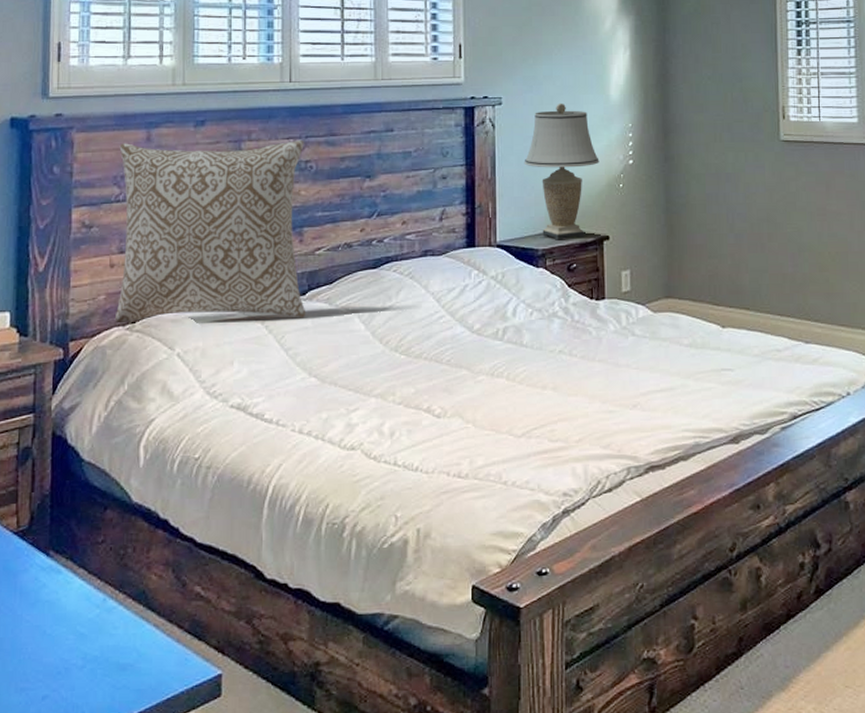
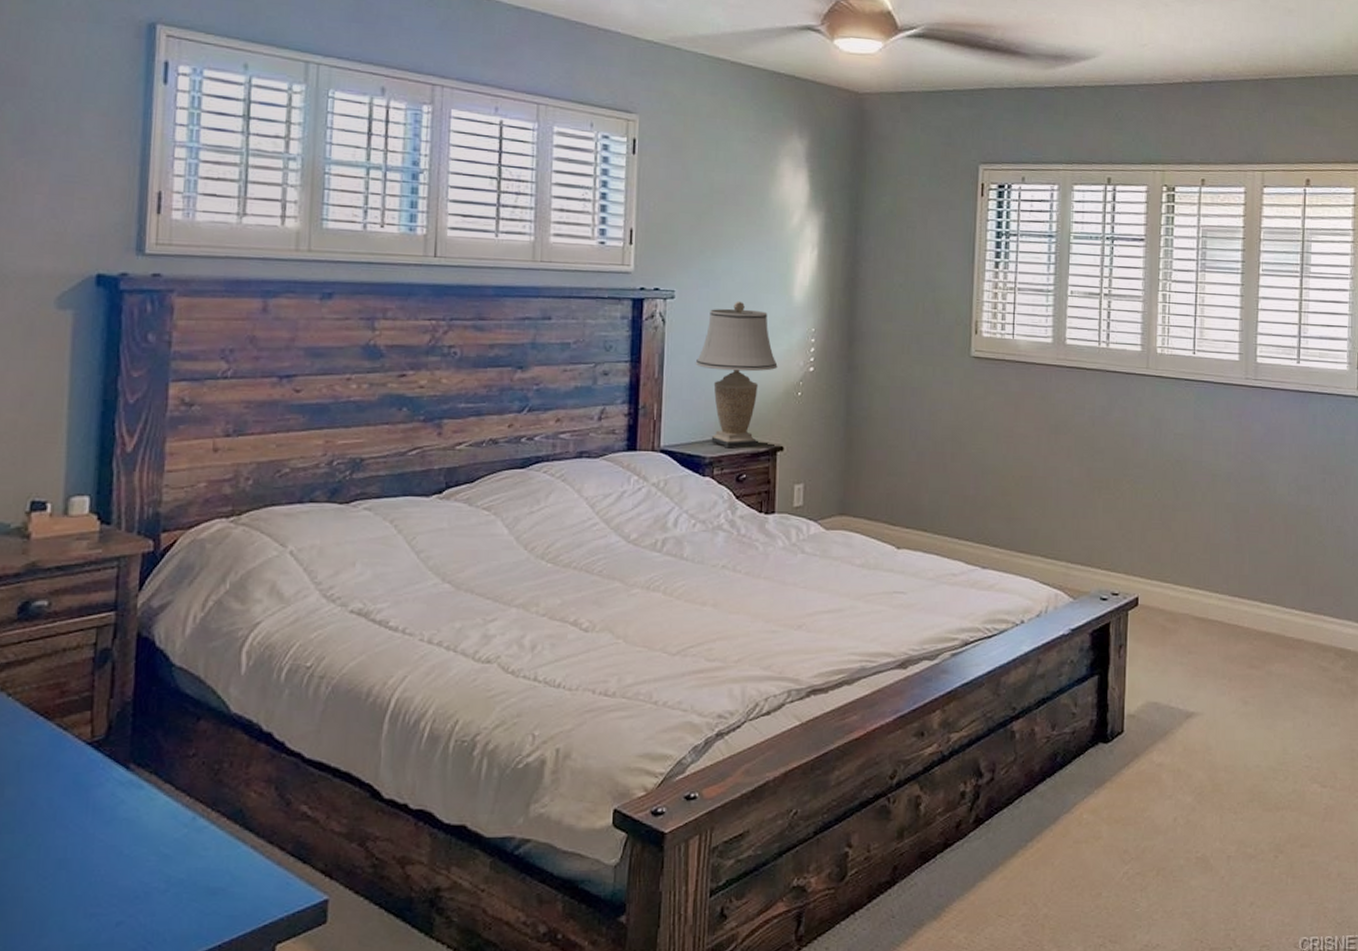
pillow: present [116,140,306,324] -> none [218,312,448,519]

